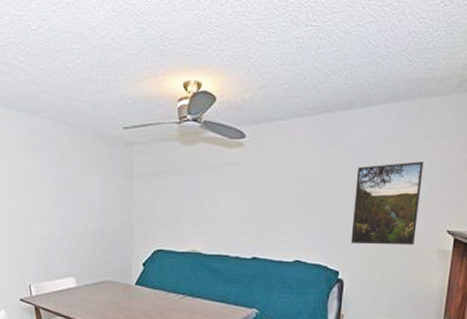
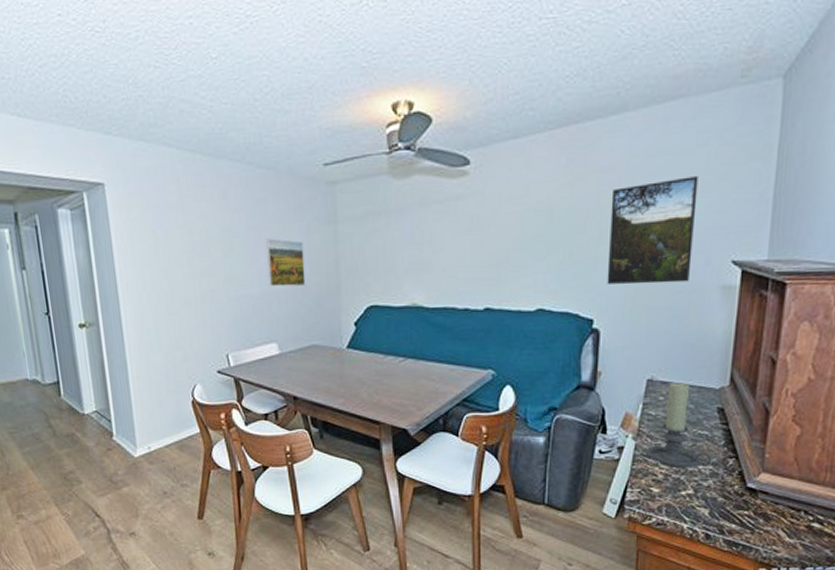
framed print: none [69,187,103,229] -> present [265,238,306,287]

